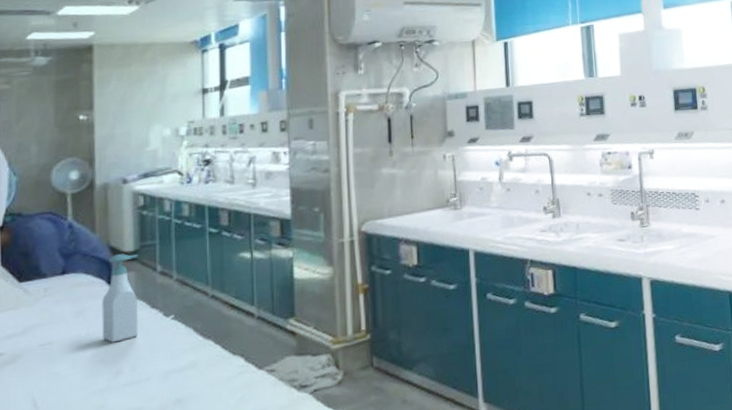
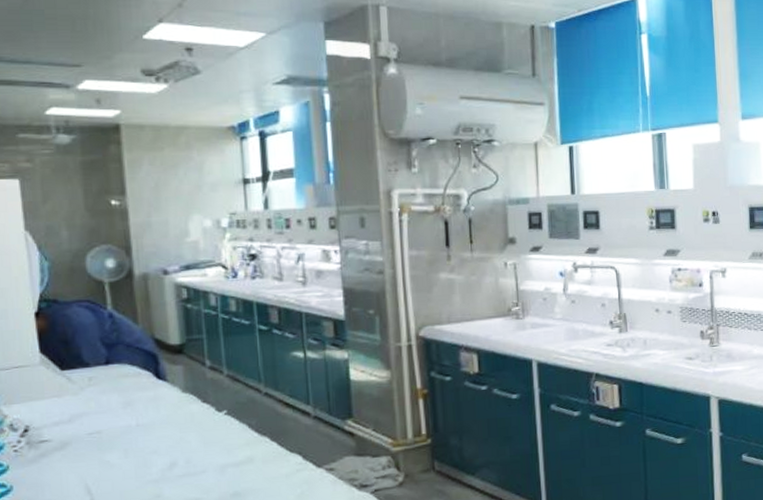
soap bottle: present [102,254,139,343] -> none [150,346,191,435]

